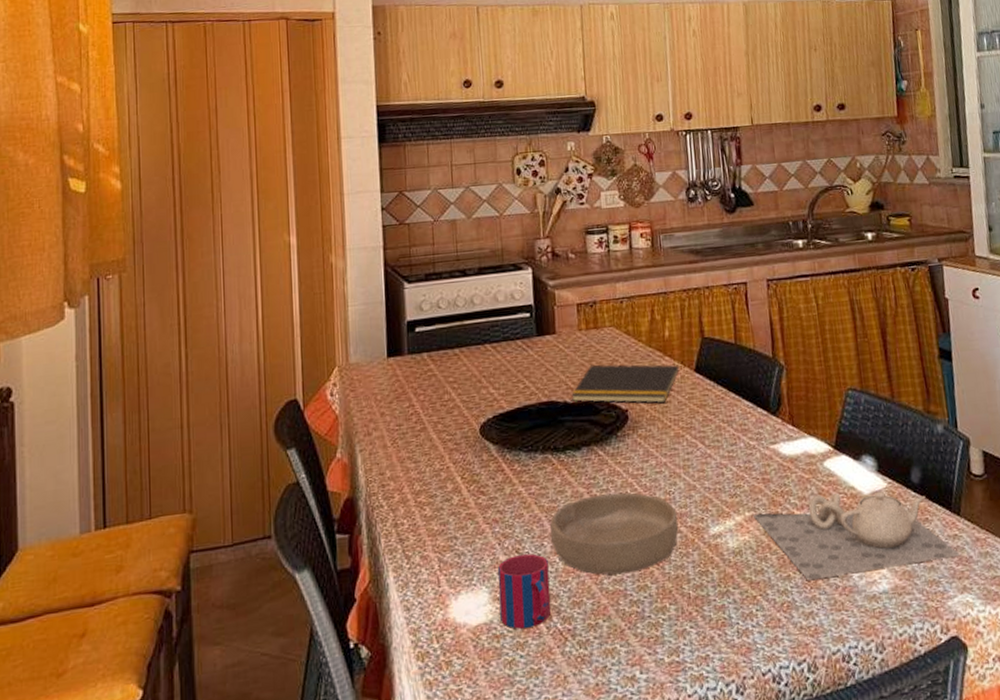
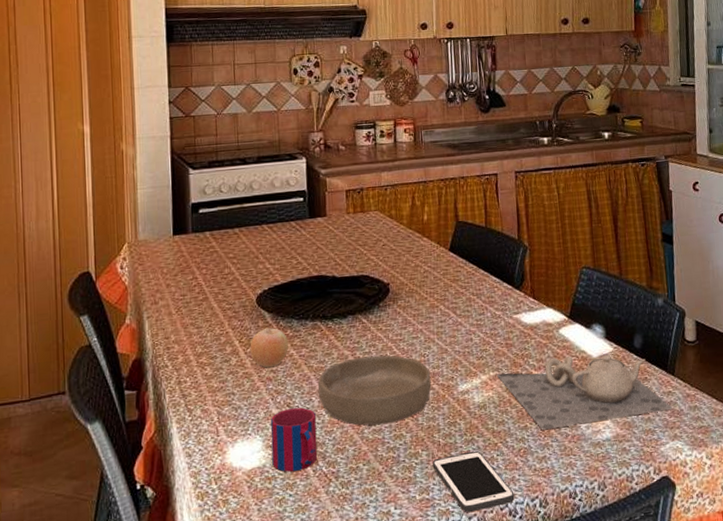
fruit: none [473,457,517,508] -> present [250,323,289,368]
notepad: present [571,364,680,403] -> none [339,244,436,278]
cell phone: none [682,604,779,679] -> present [432,450,515,513]

